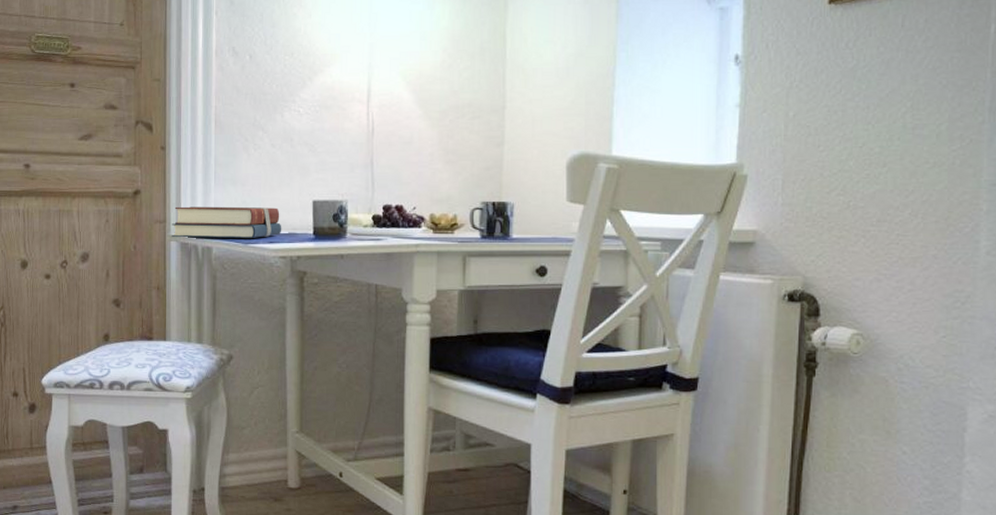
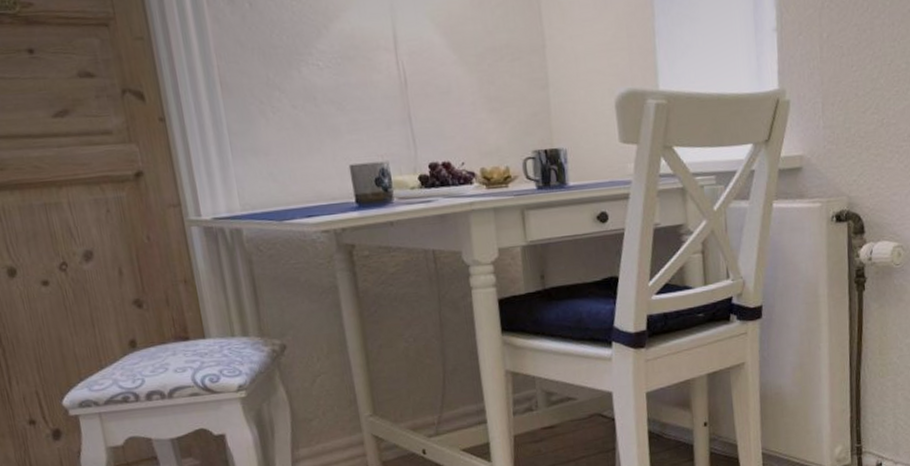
books: present [172,206,282,238] -> none [188,176,320,221]

